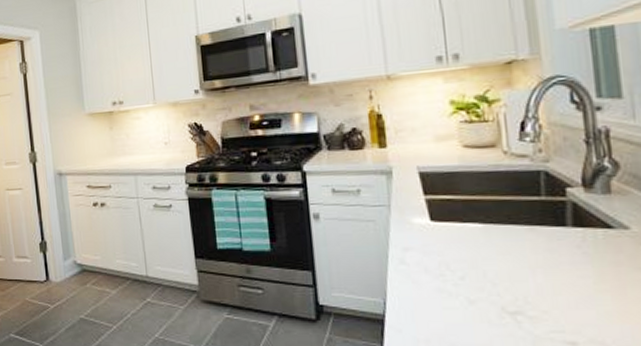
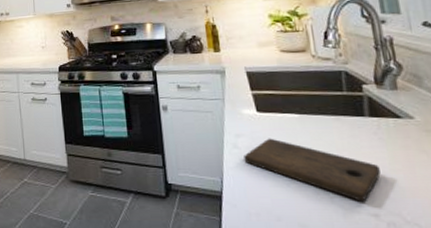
cutting board: none [412,252,582,327] -> present [244,138,381,202]

